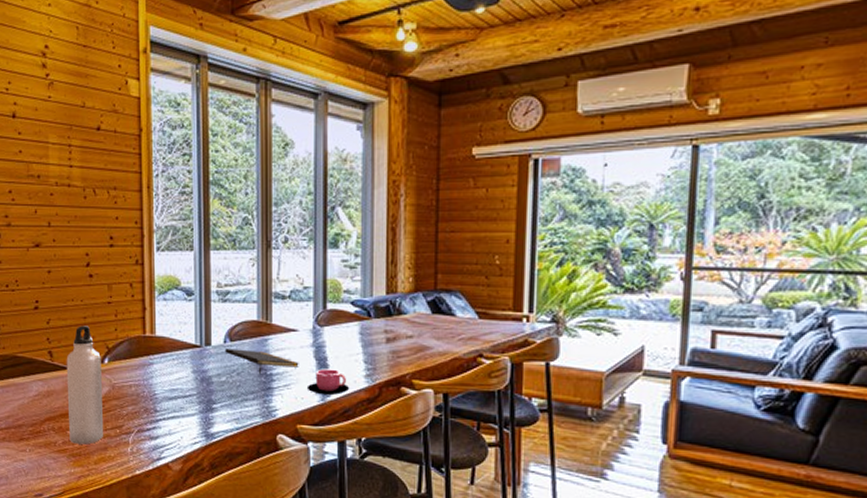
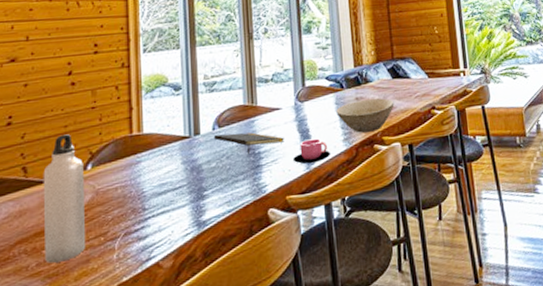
bowl: none [360,334,431,372] -> present [336,98,394,133]

